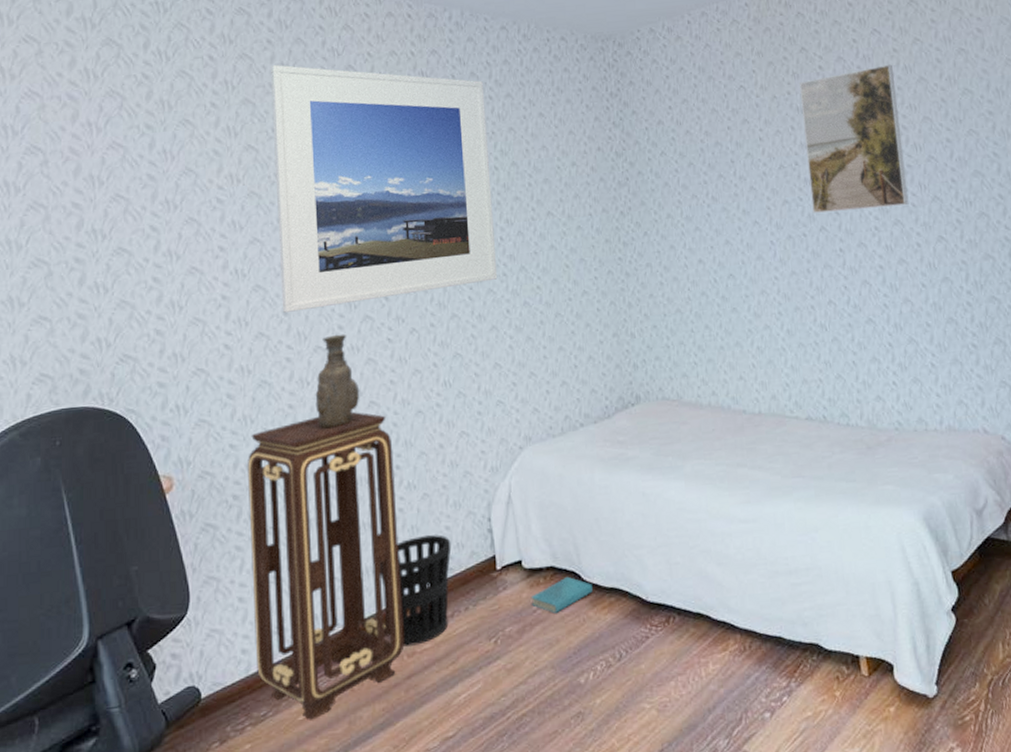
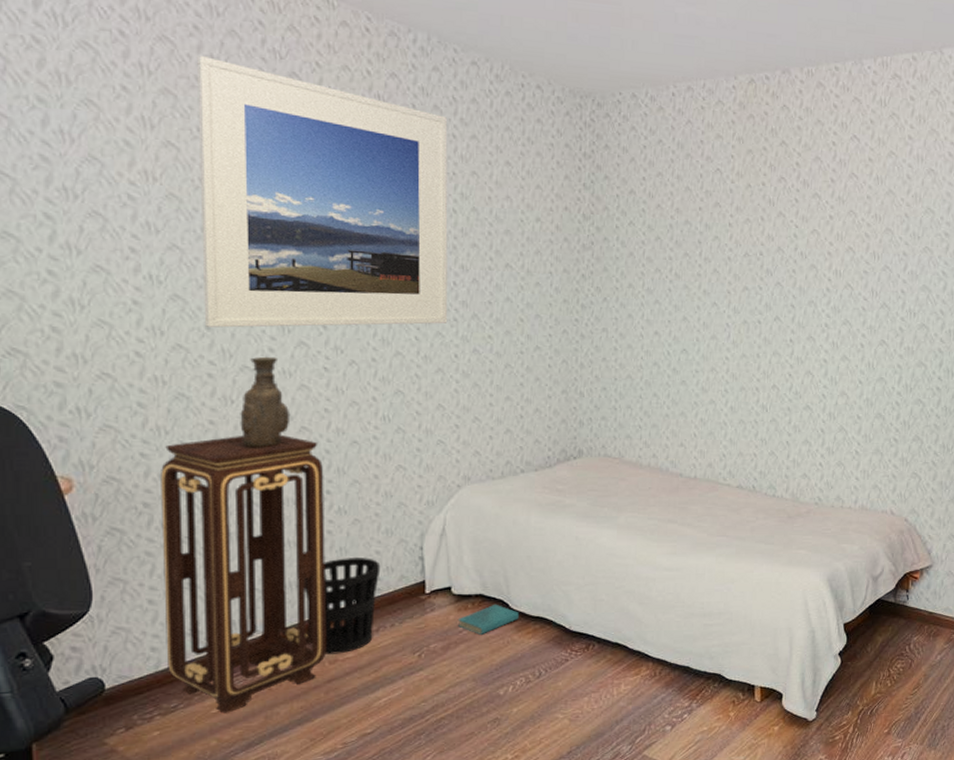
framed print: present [799,64,909,213] -> none [770,172,865,308]

